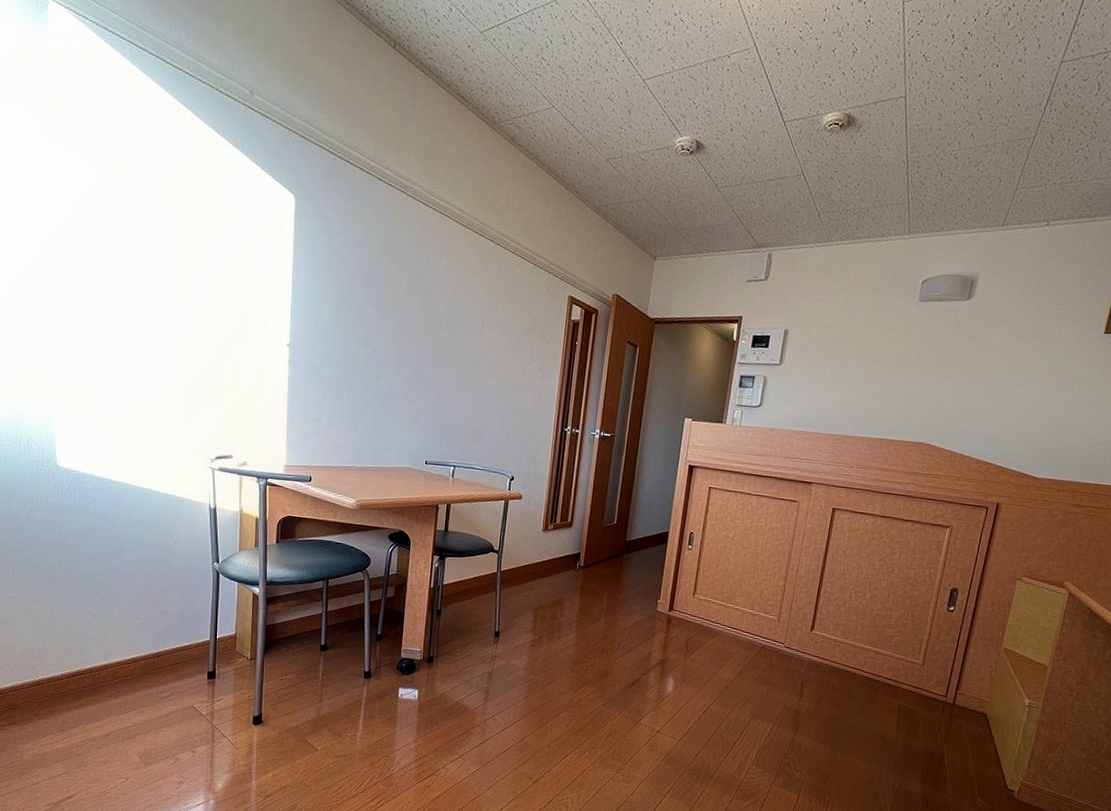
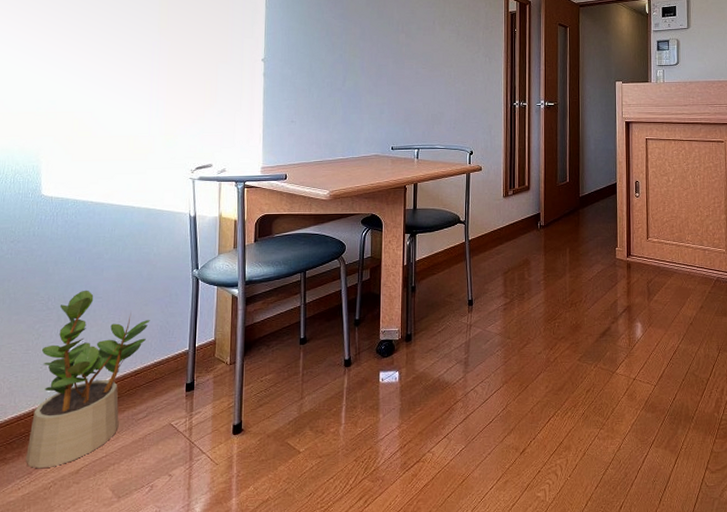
potted plant: none [58,568,172,729] -> present [26,290,150,469]

